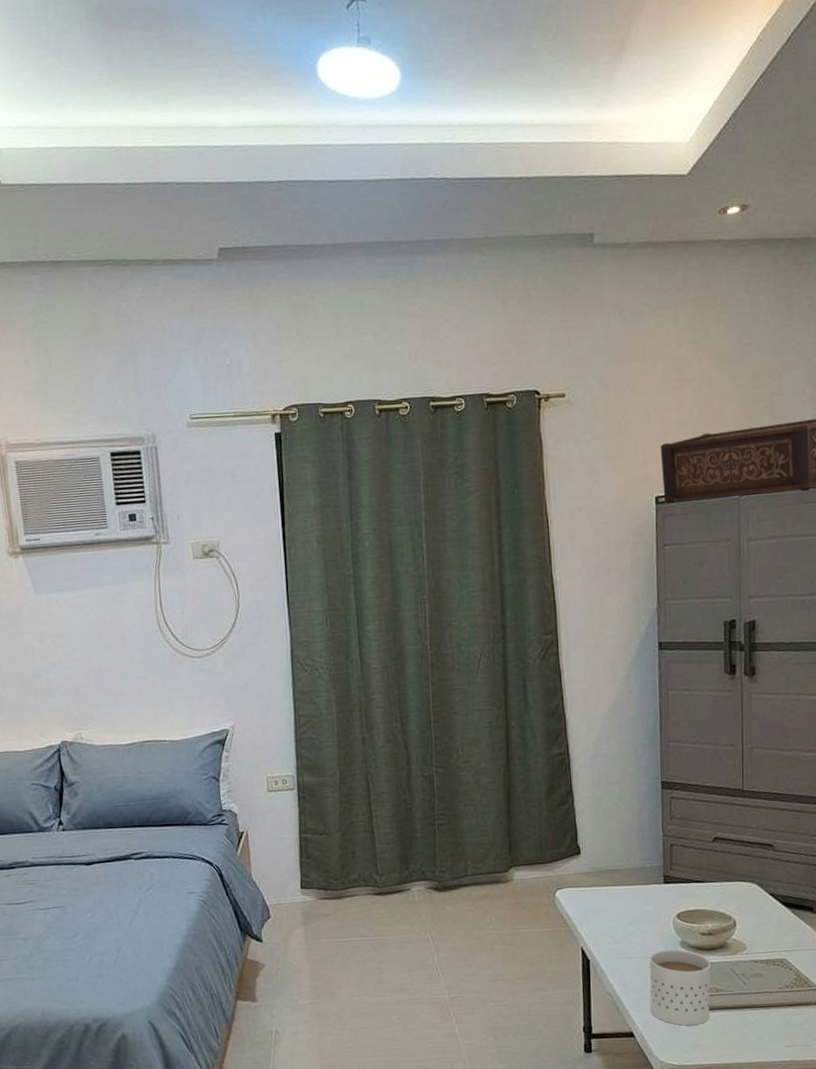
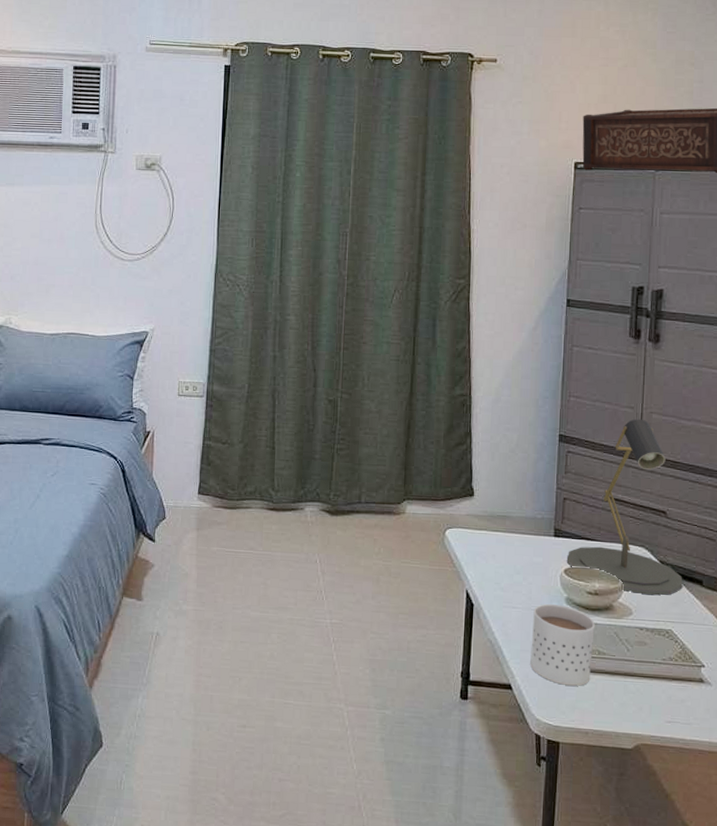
desk lamp: none [678,755,794,928] -> present [566,418,683,595]

